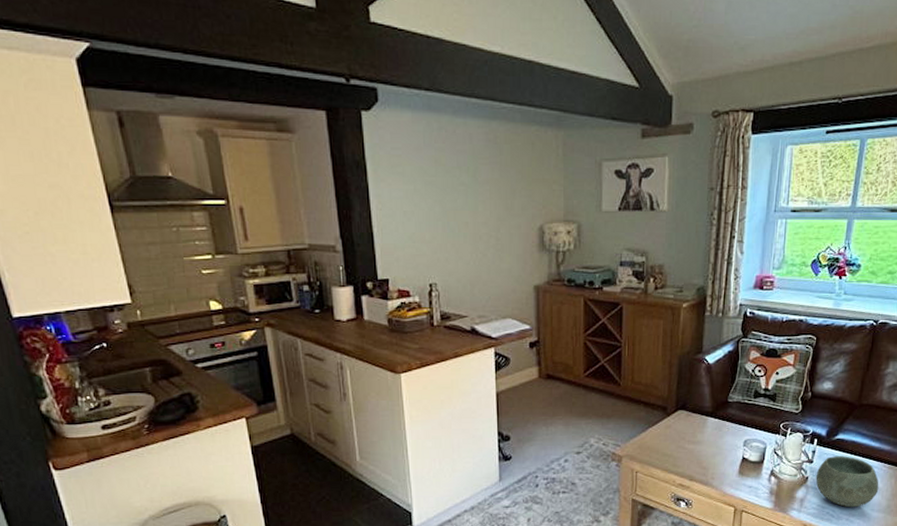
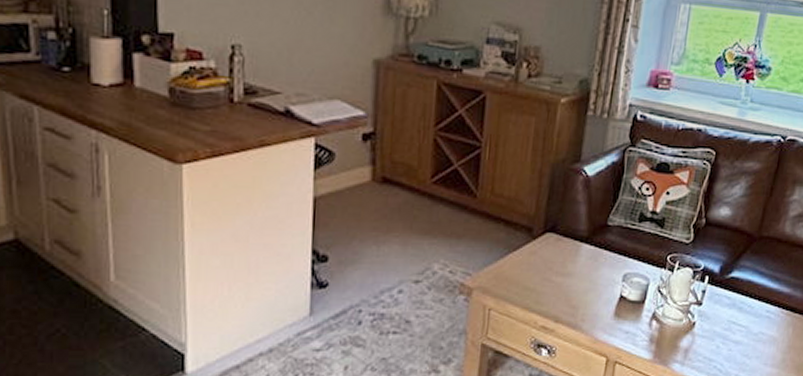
bowl: present [815,456,879,508] -> none [703,298,775,361]

